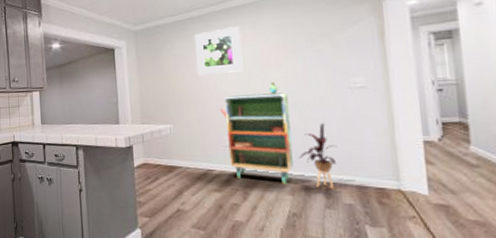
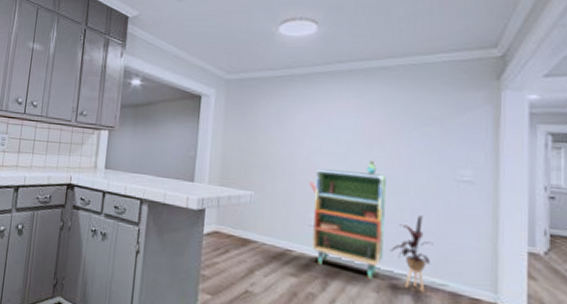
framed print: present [194,26,244,76] -> none [290,92,344,144]

